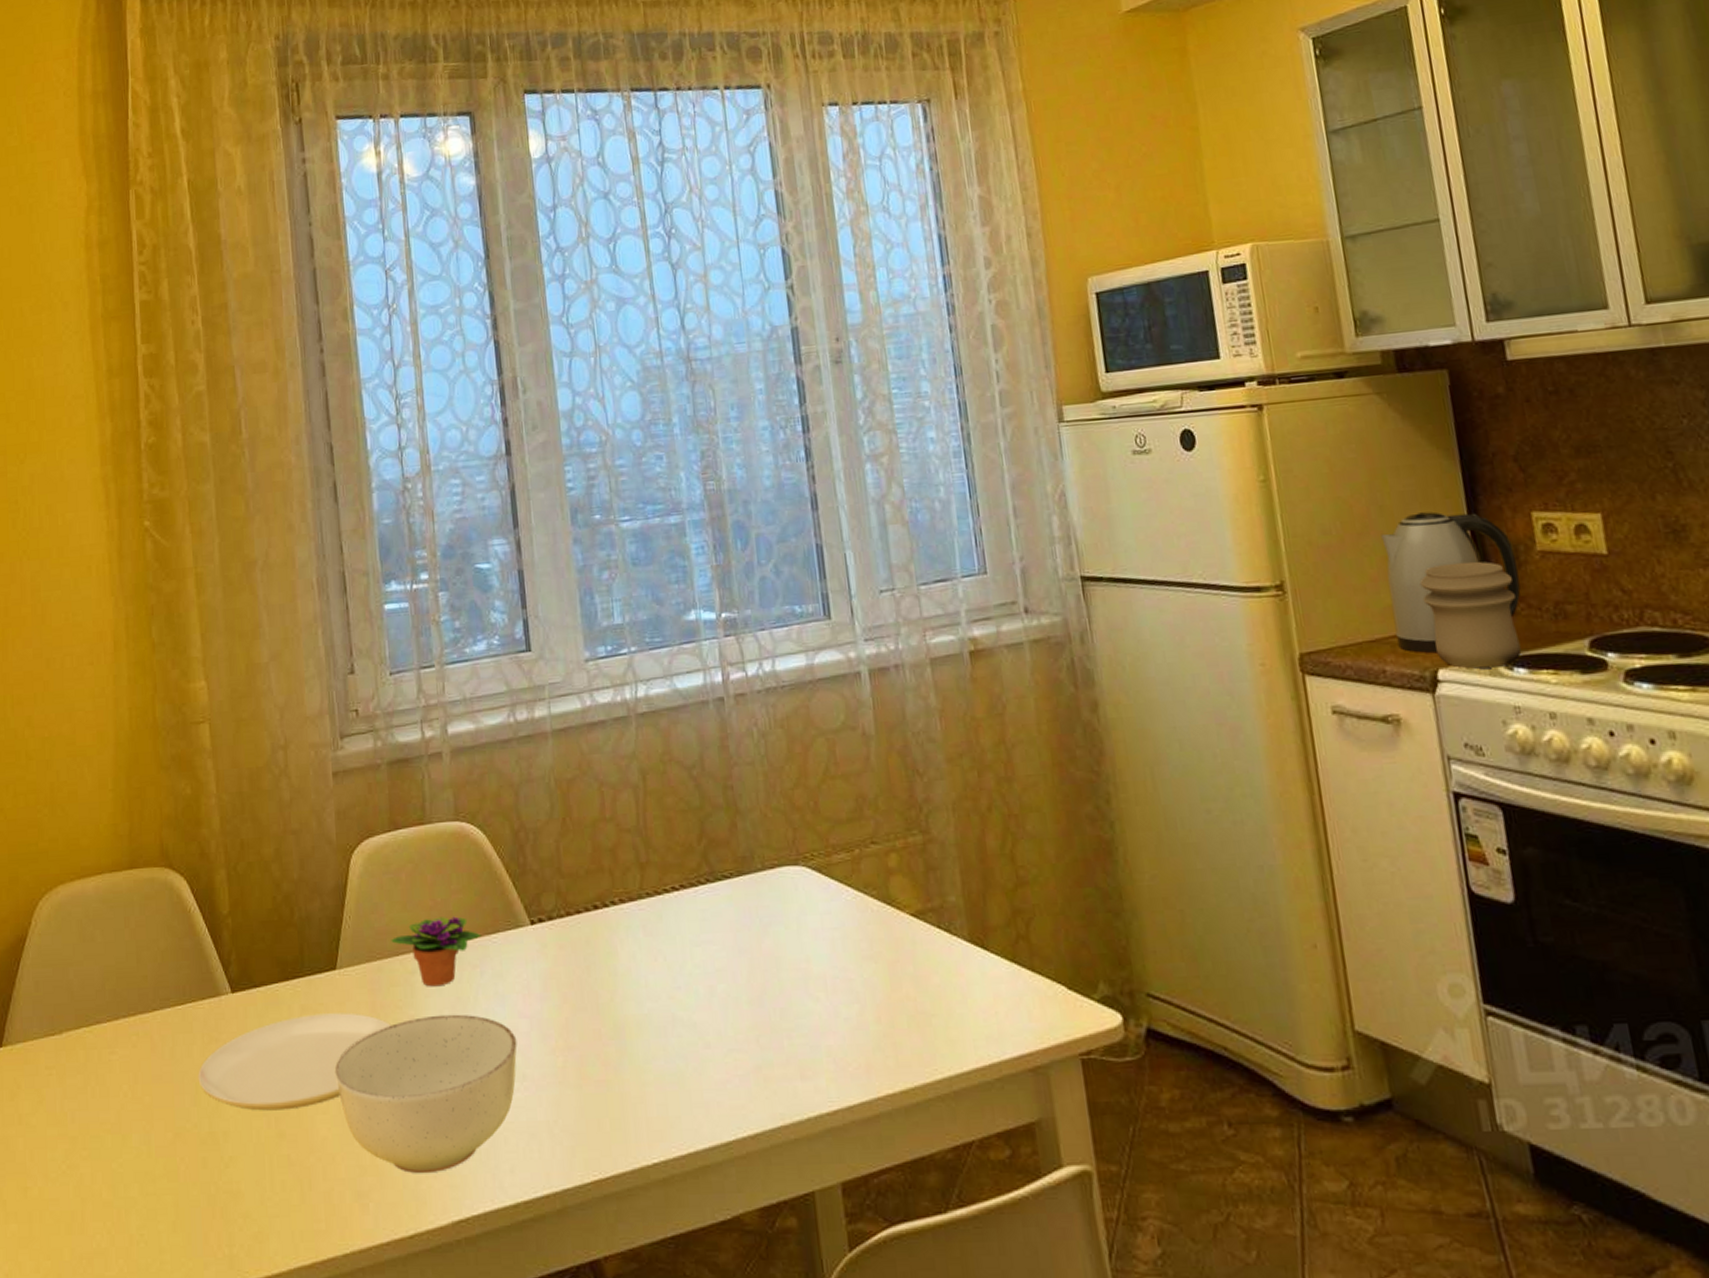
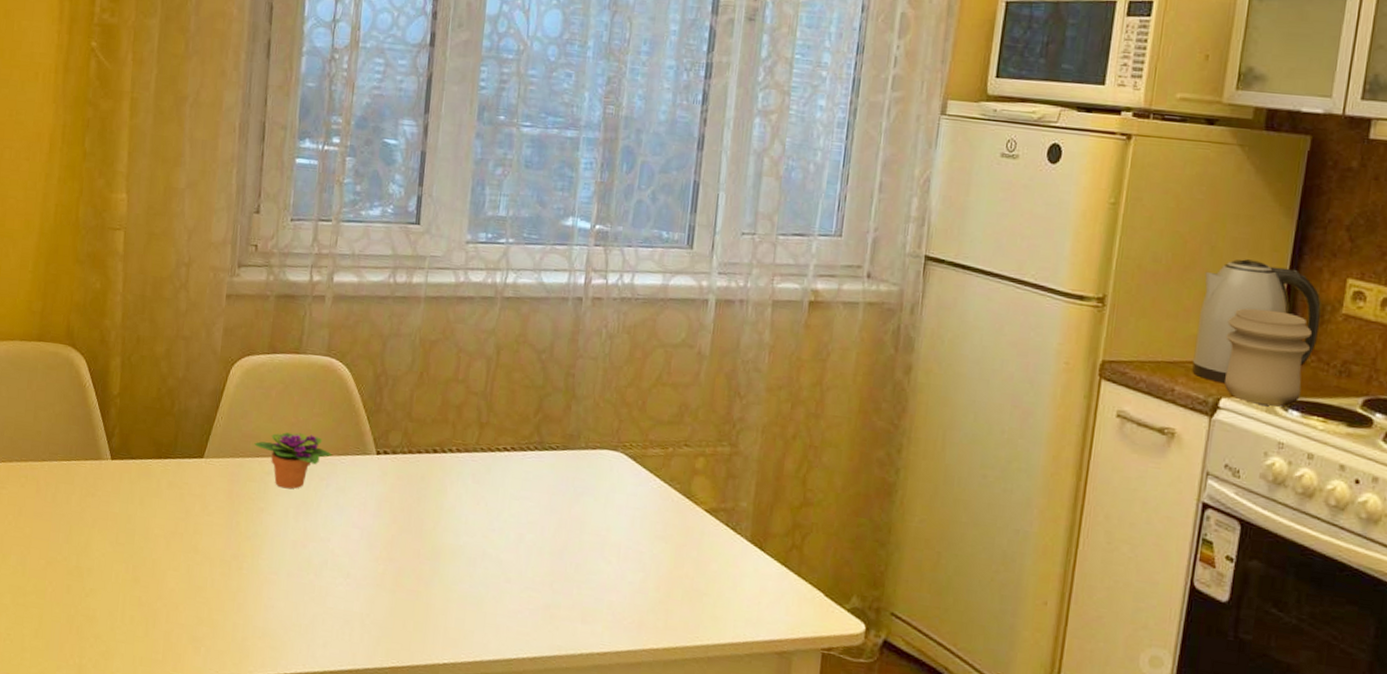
plate: present [198,1012,392,1111] -> none [72,489,244,563]
bowl: present [334,1014,517,1174] -> none [188,510,348,635]

